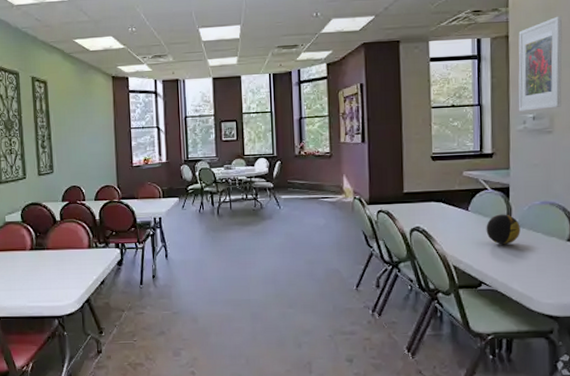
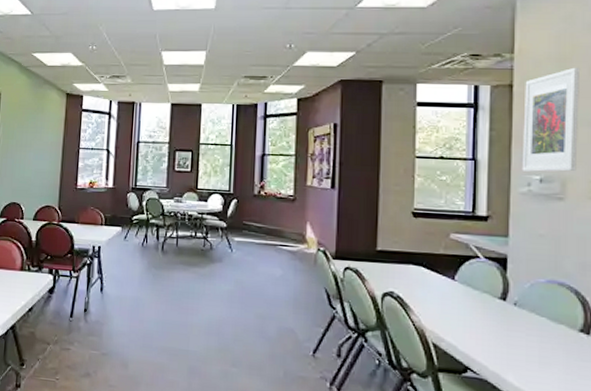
decorative orb: present [486,214,520,245] -> none [476,288,519,327]

